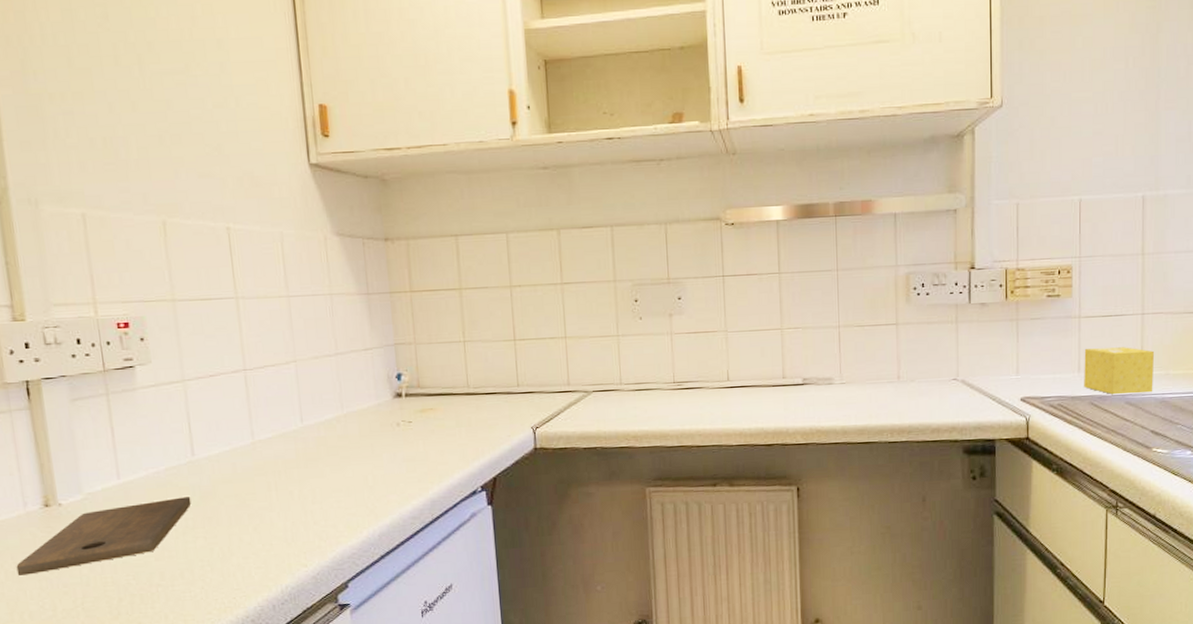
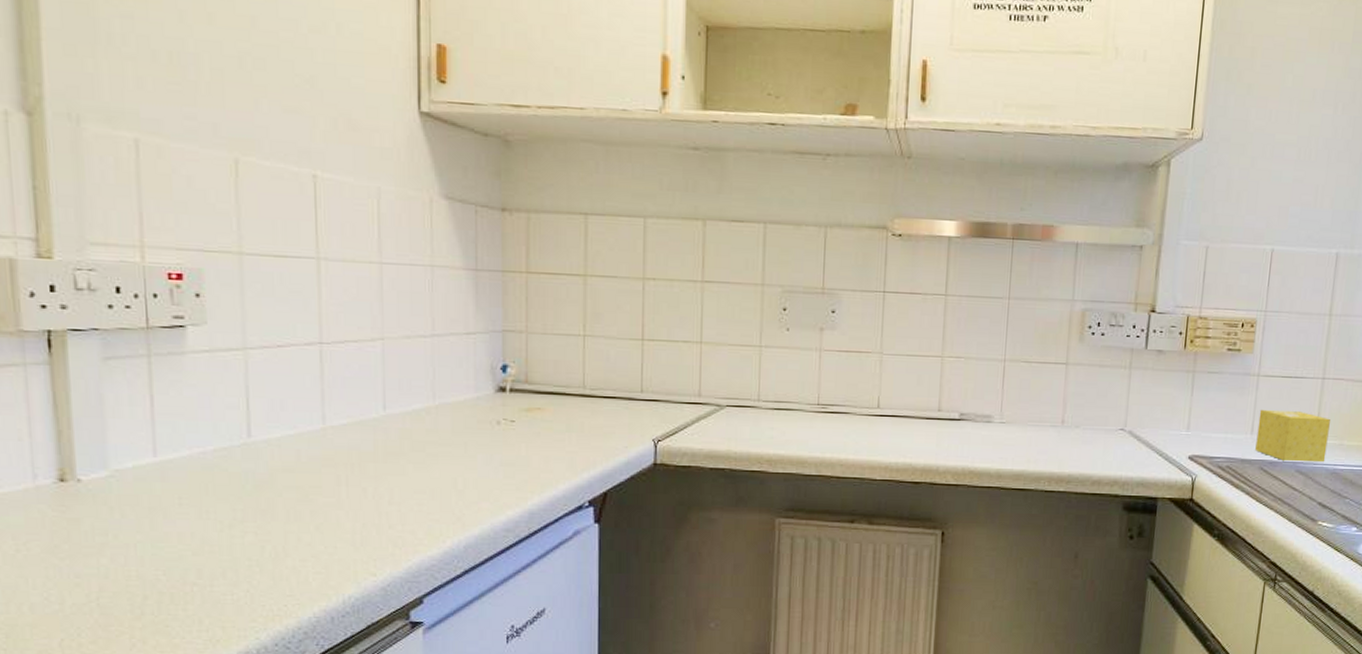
cutting board: present [16,497,192,576] -> none [17,484,243,560]

